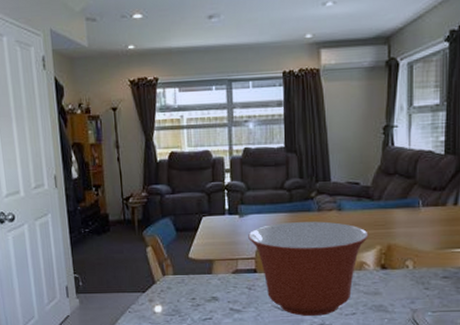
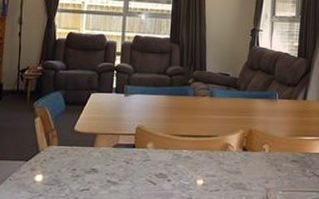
mixing bowl: present [248,221,369,316] -> none [131,104,234,191]

